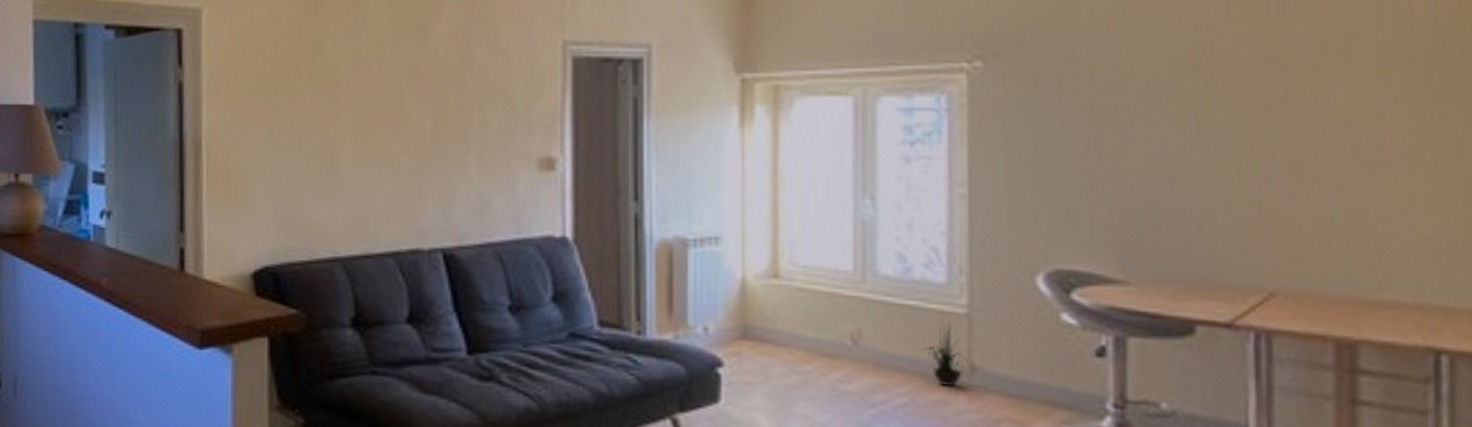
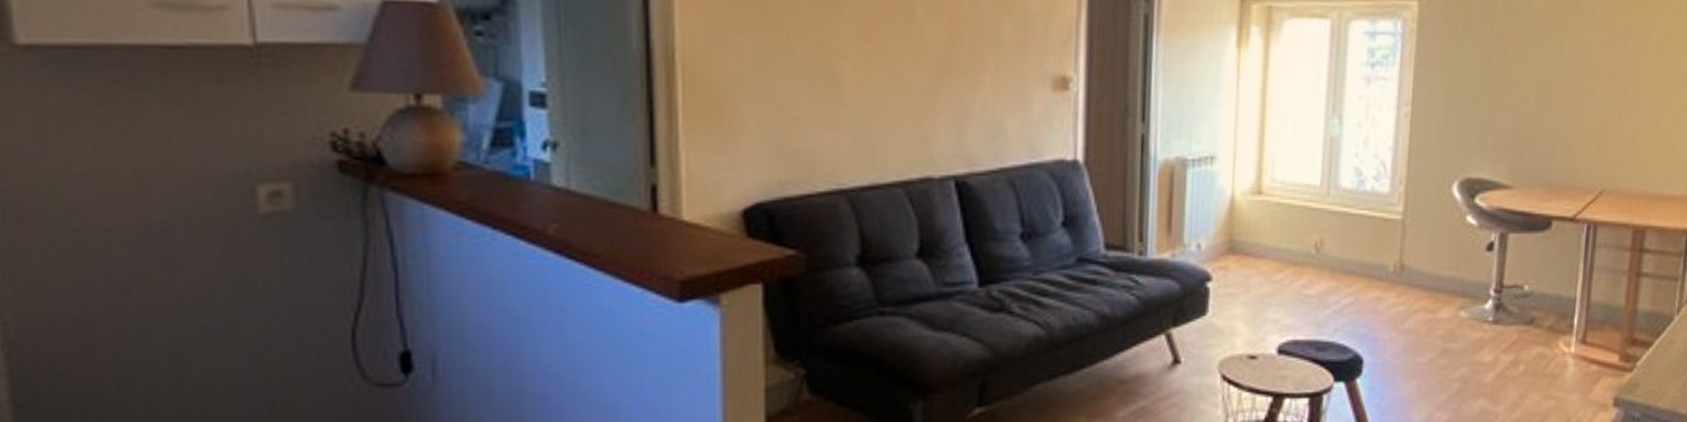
potted plant: present [924,322,968,386] -> none [1369,228,1399,284]

